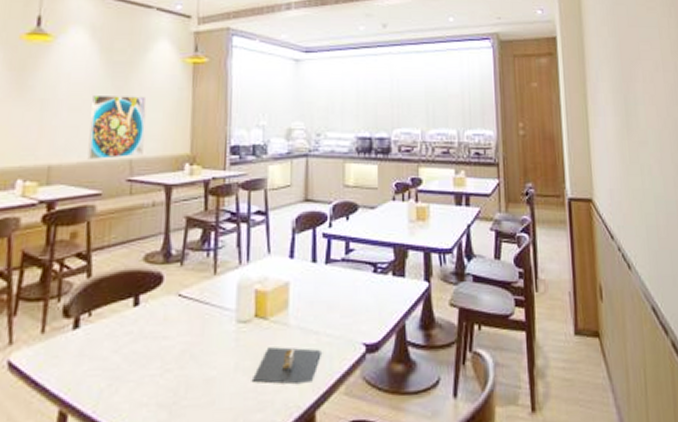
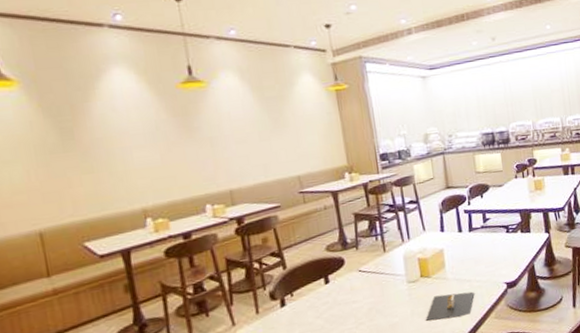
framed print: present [87,96,147,161] -> none [254,123,308,182]

